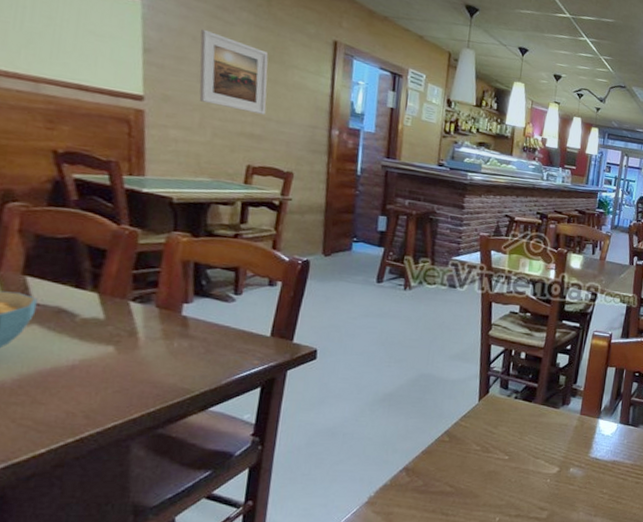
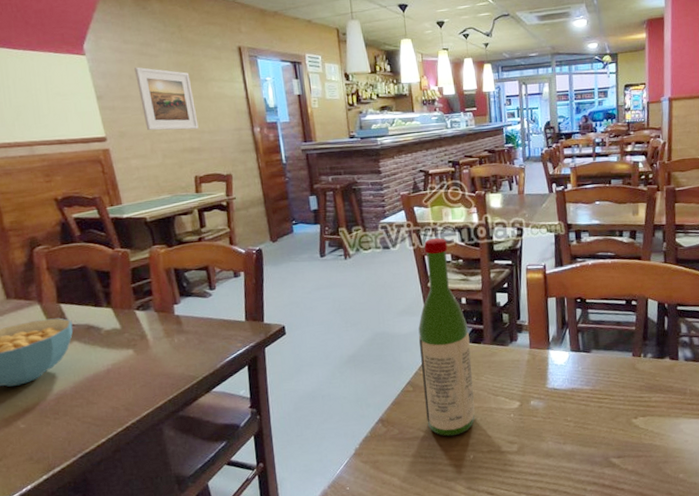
wine bottle: none [457,286,522,495] -> present [418,238,475,437]

